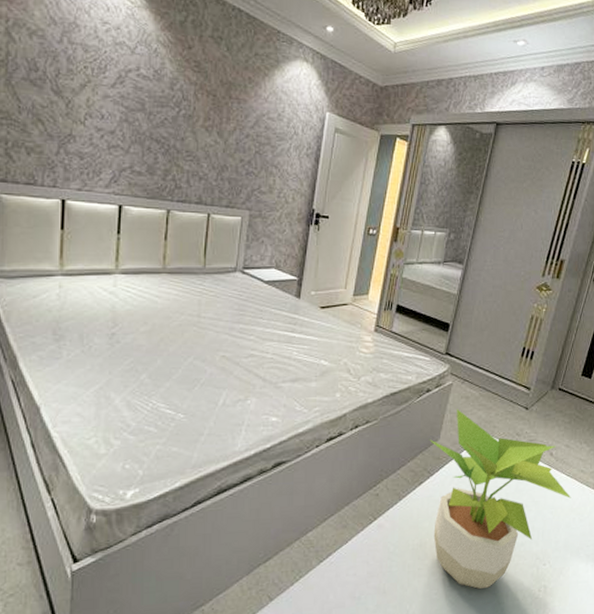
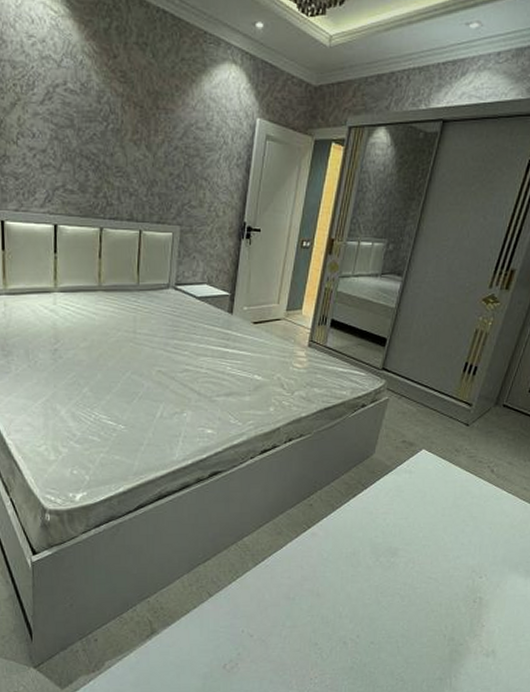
potted plant: present [429,409,572,589] -> none [364,424,512,596]

